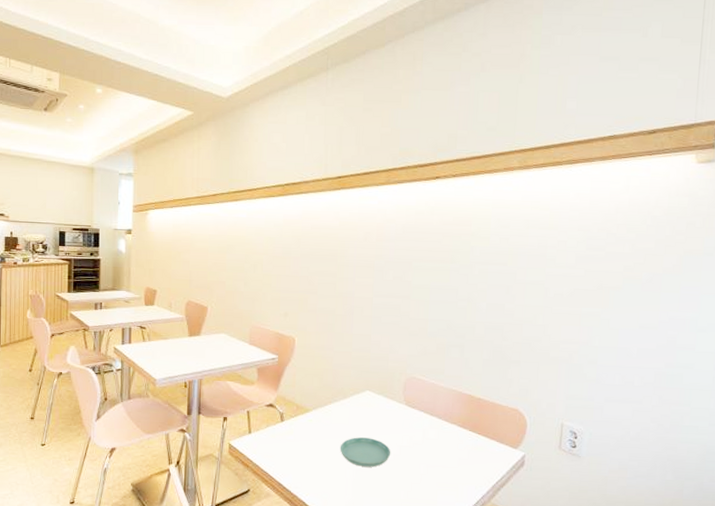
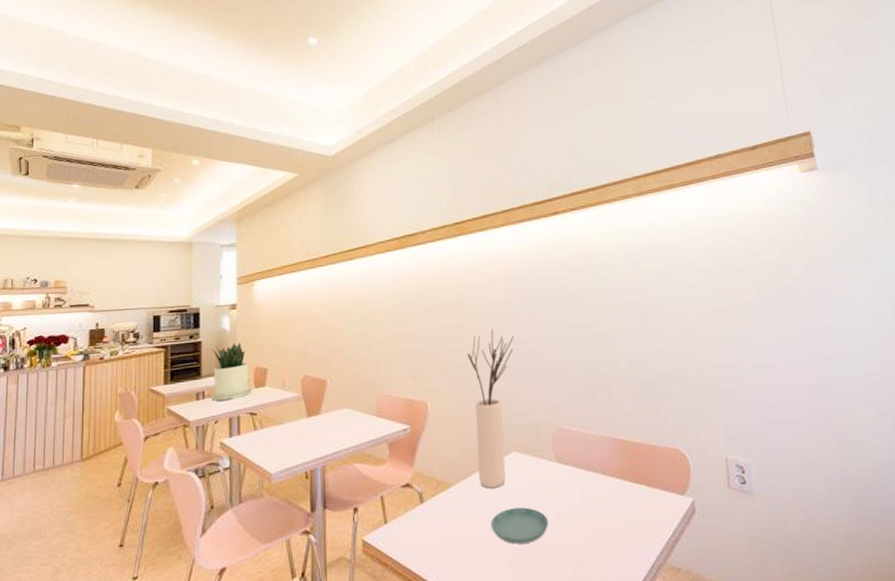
planter: none [106,264,143,313] -> present [210,342,253,401]
vase: none [334,281,381,419] -> present [467,329,514,489]

